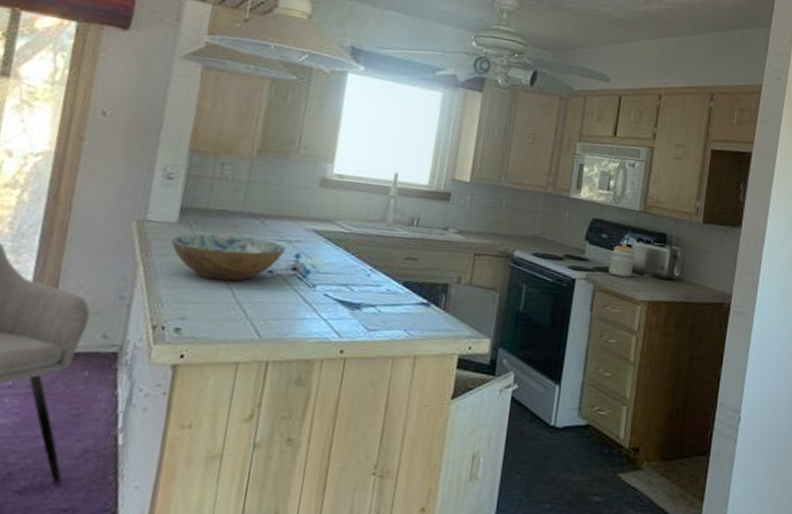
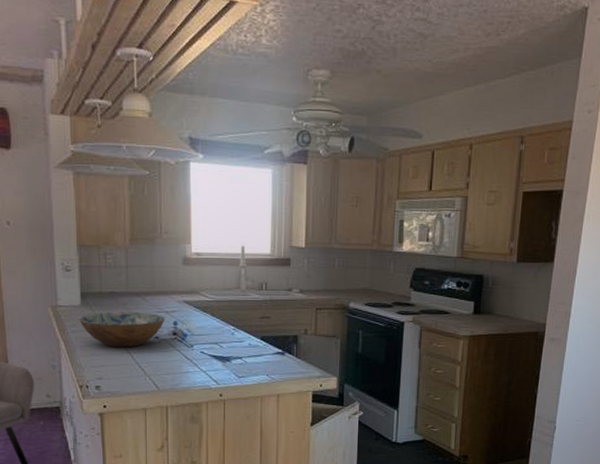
jar: present [608,242,635,278] -> none [432,286,455,317]
toaster: present [631,241,681,281] -> none [451,284,498,316]

